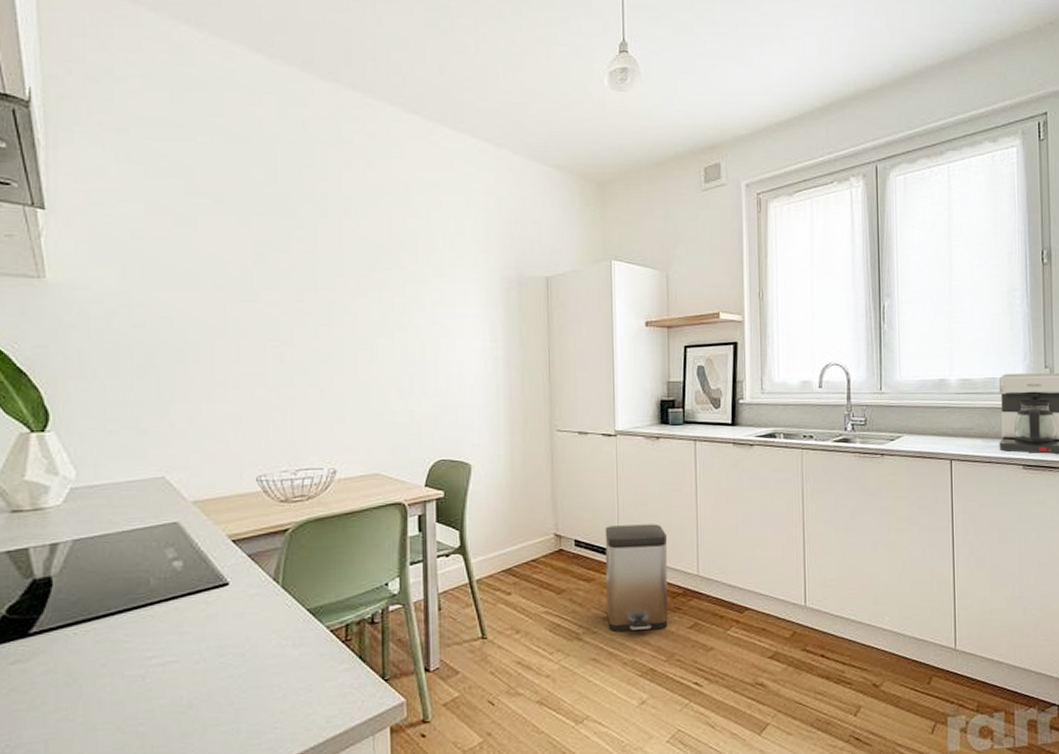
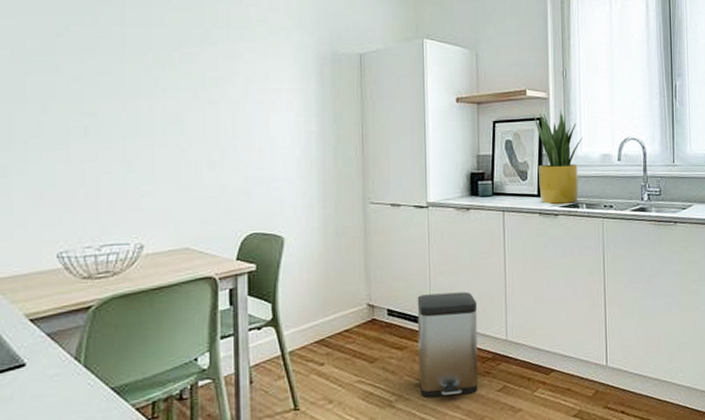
planter: none [727,334,782,434] -> present [533,110,584,204]

